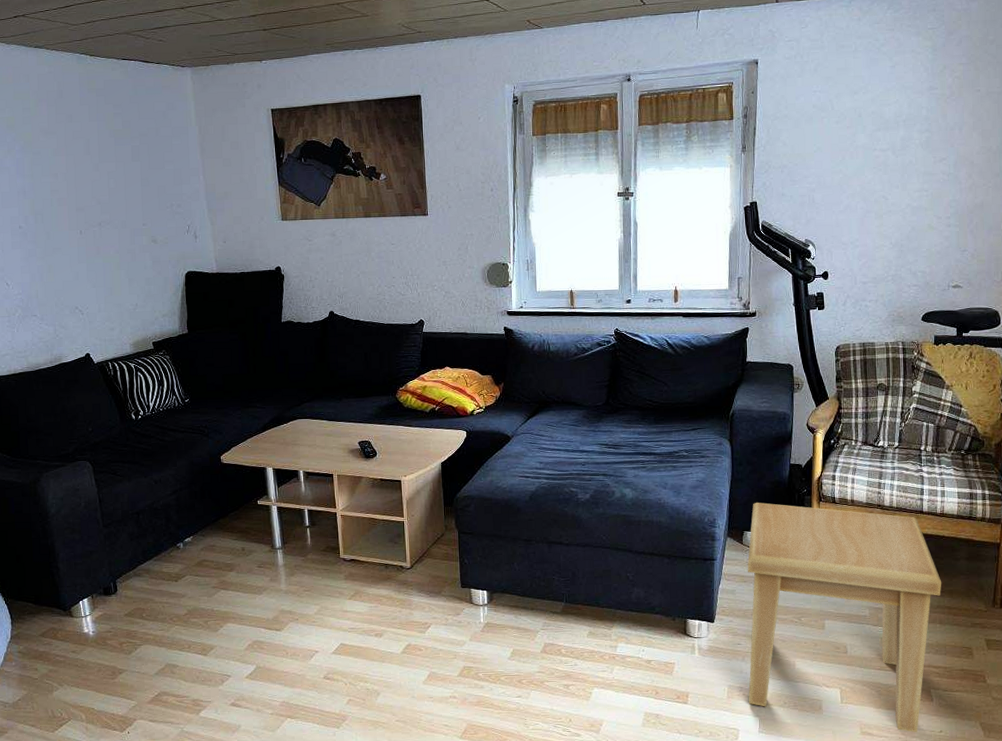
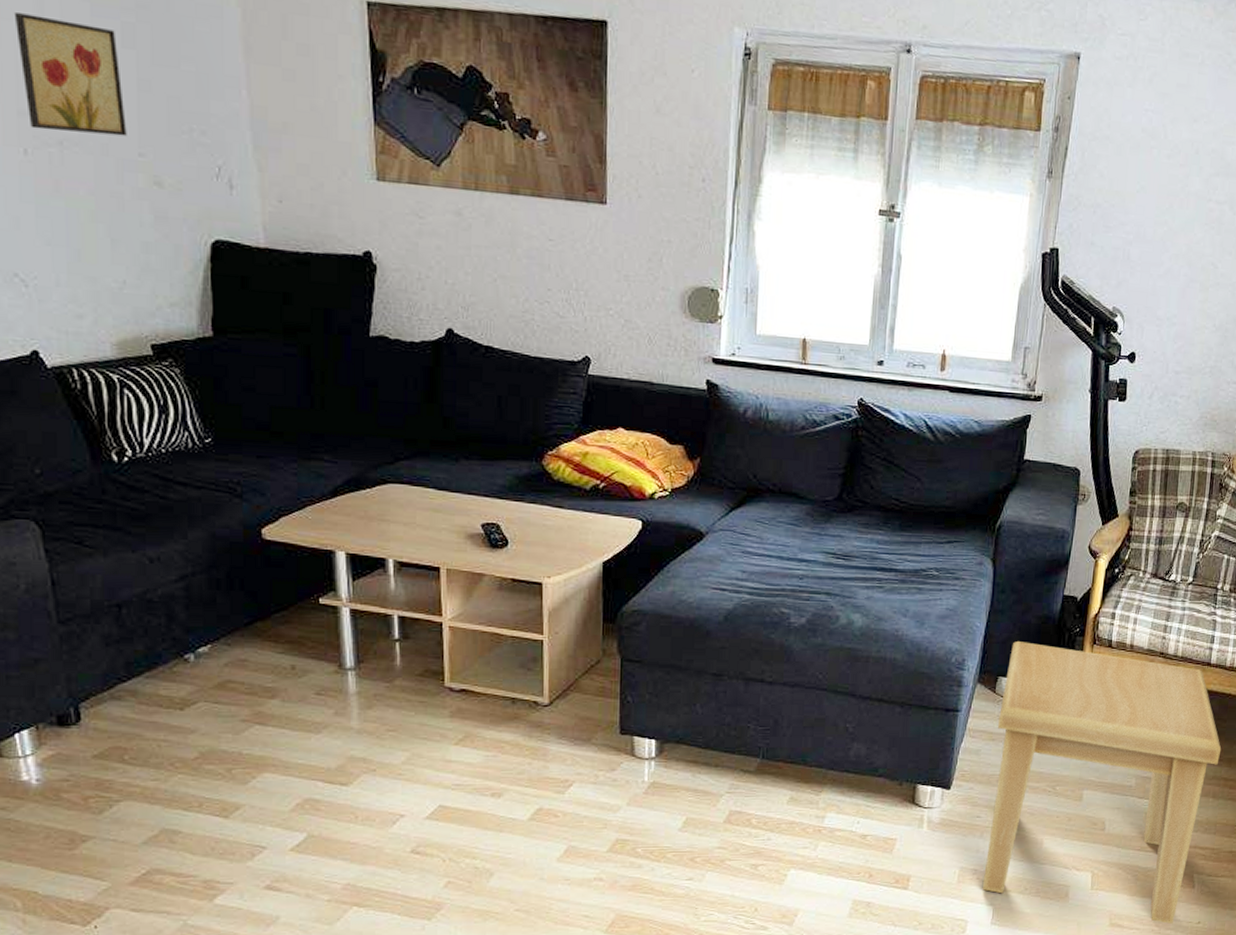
wall art: none [73,150,136,218] -> present [13,12,127,137]

